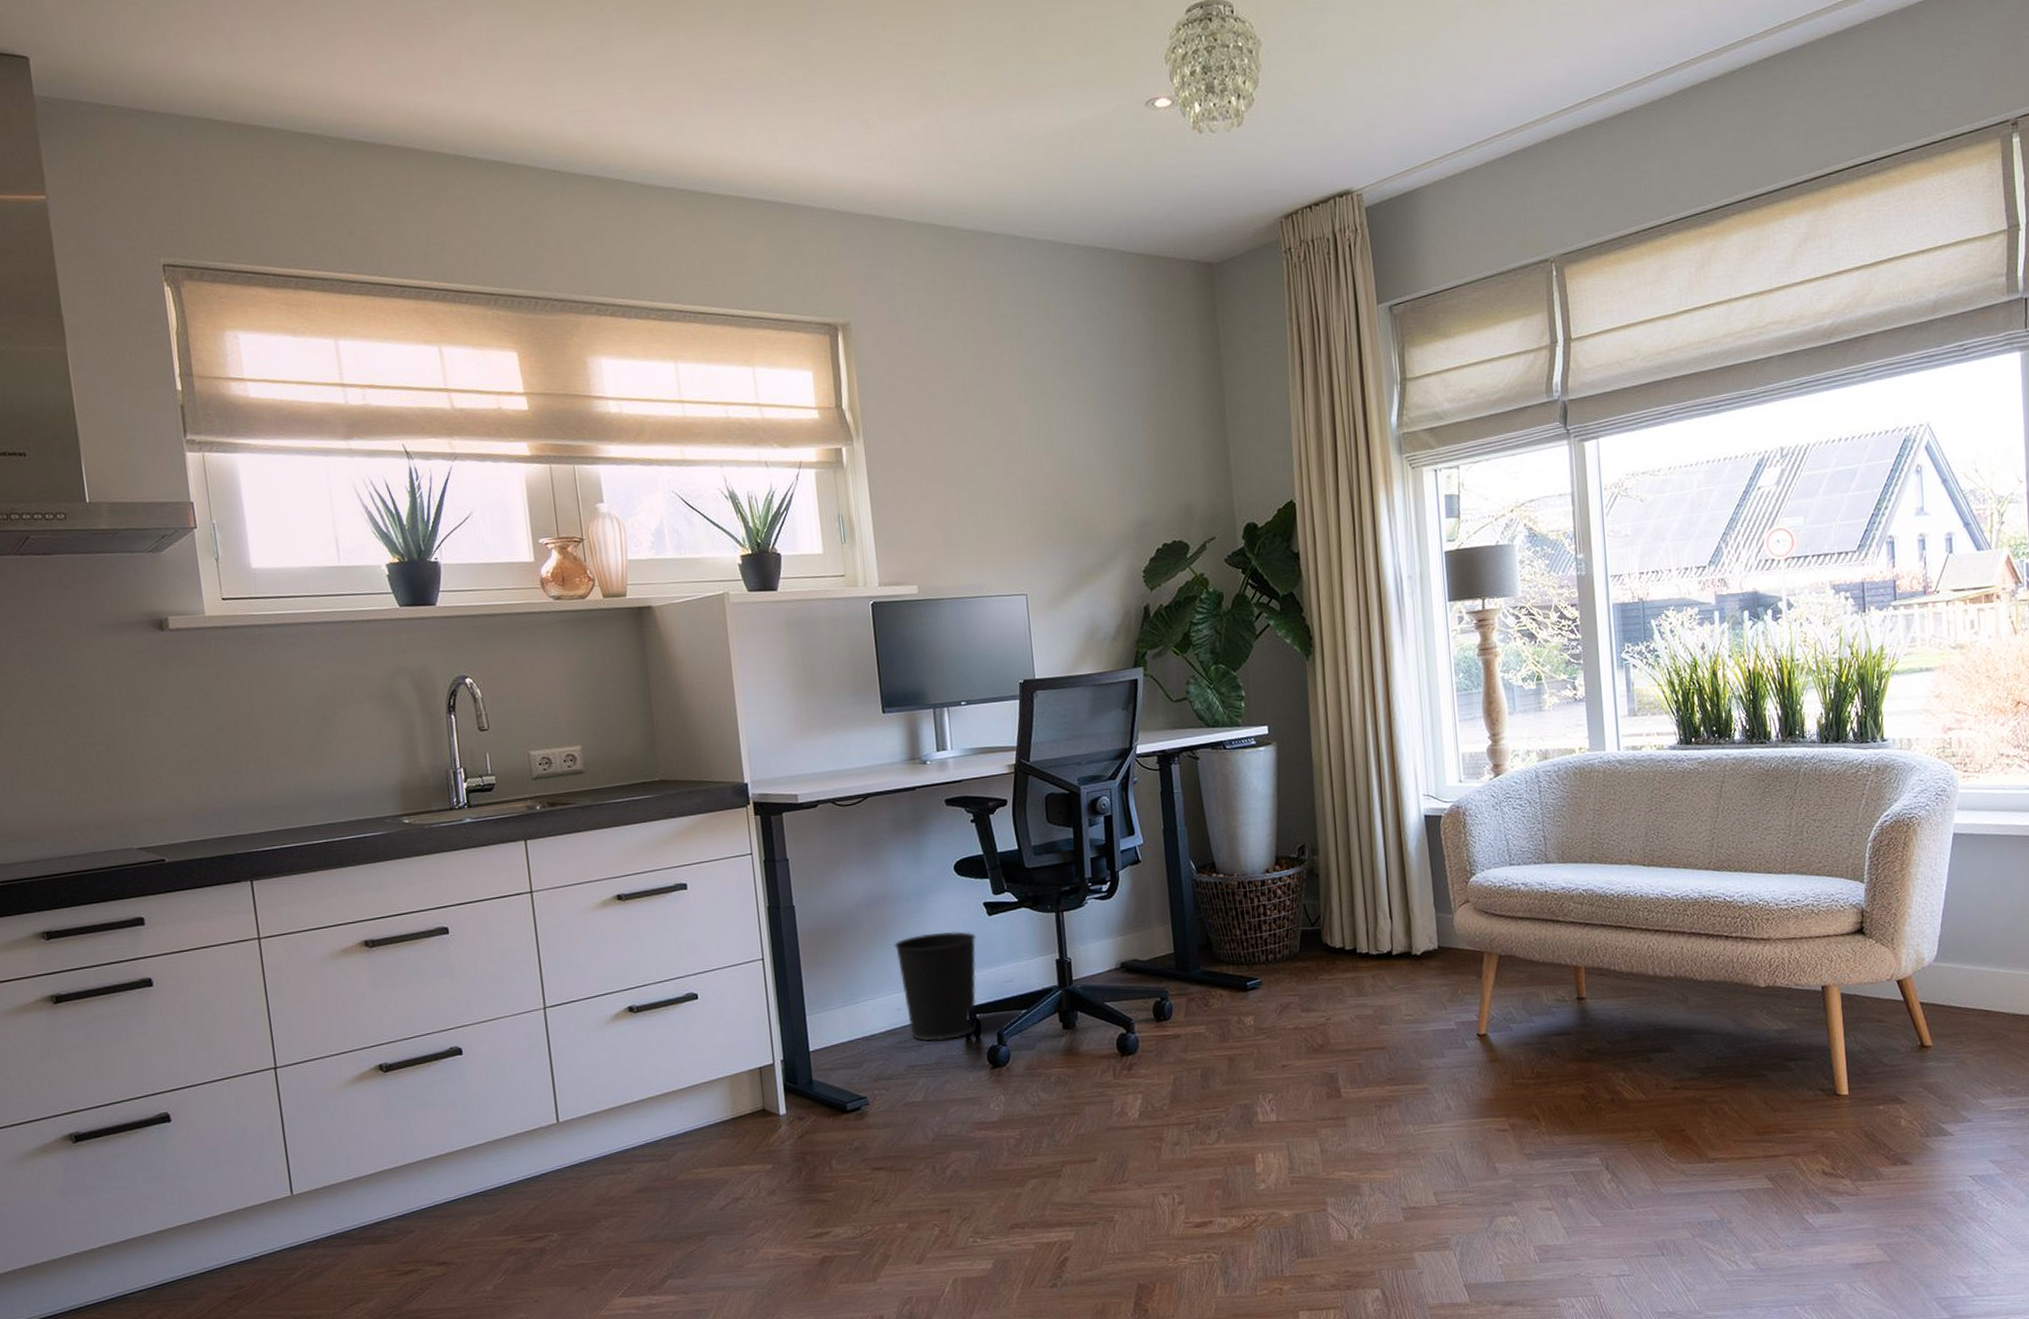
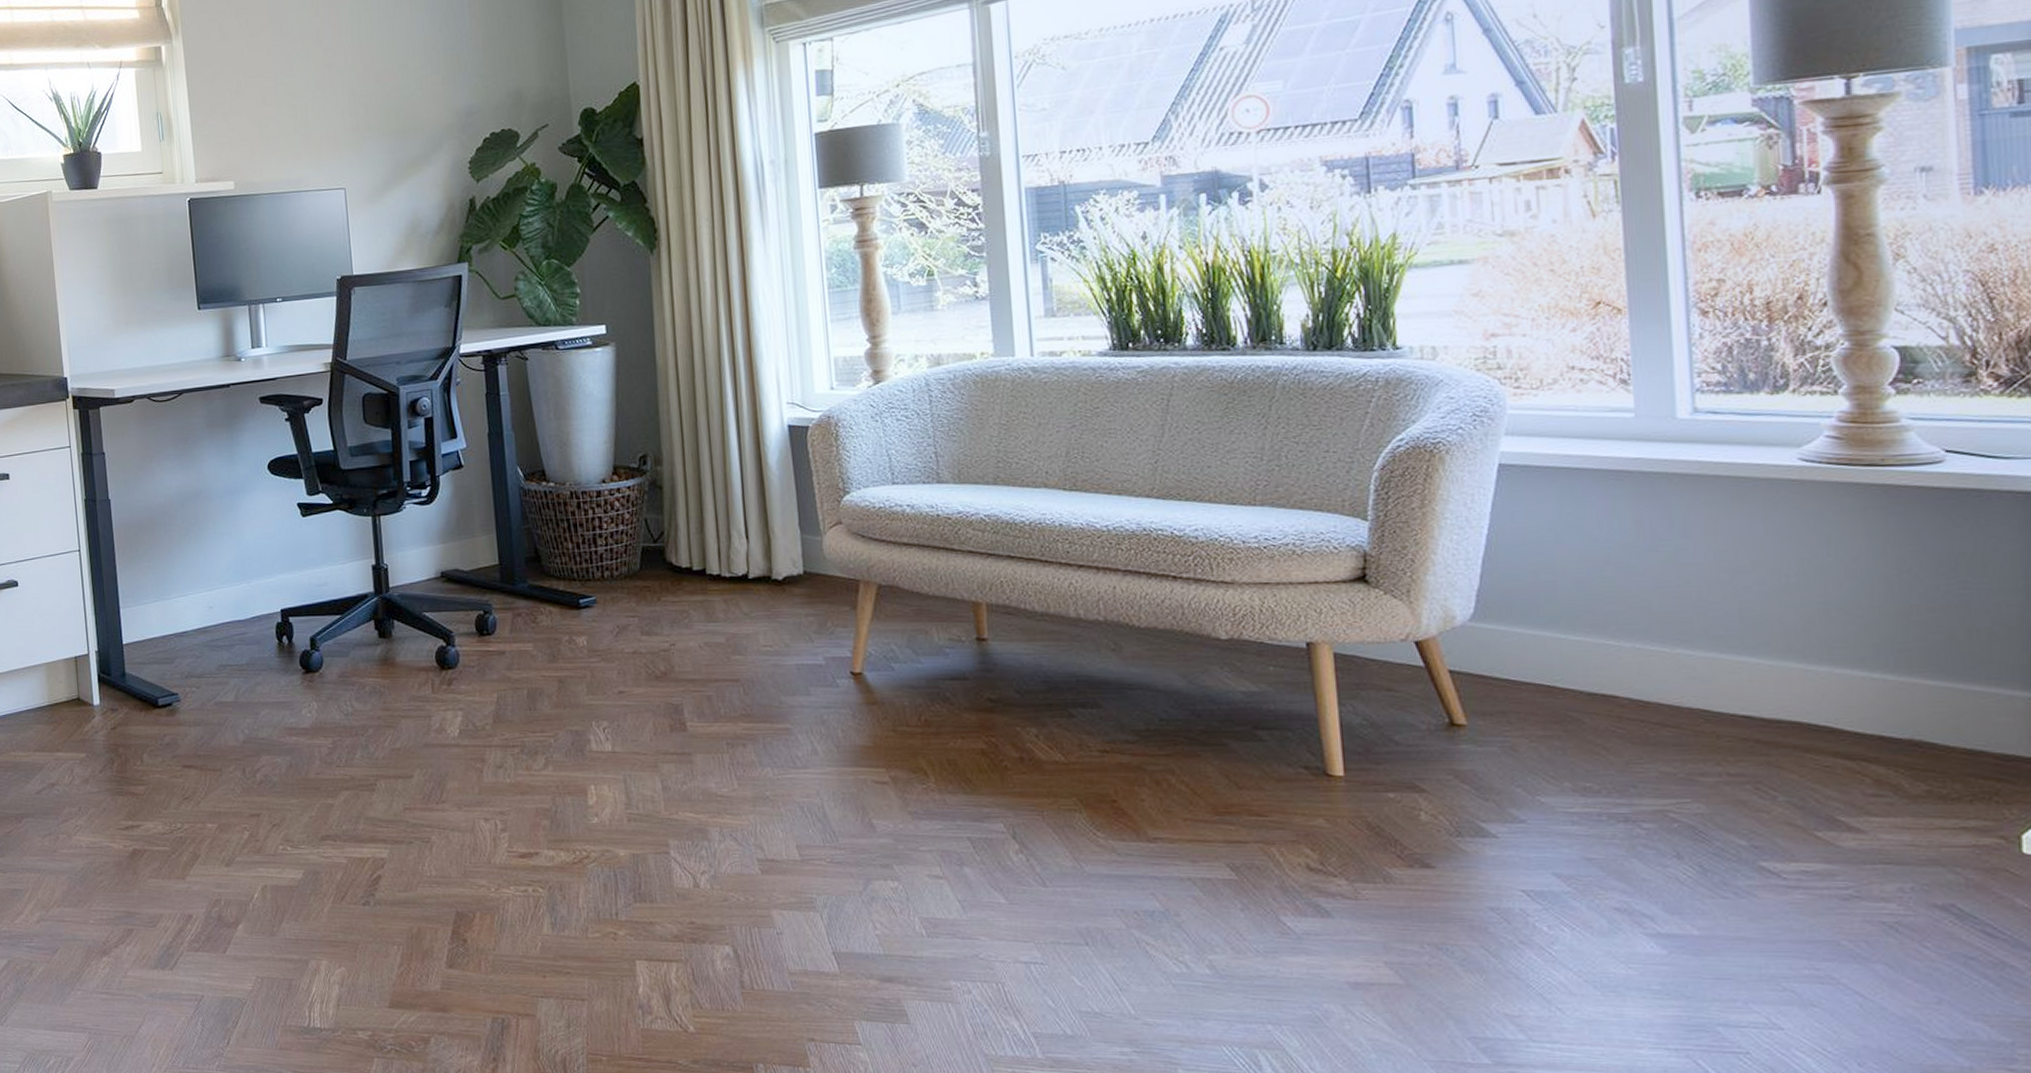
wastebasket: present [894,931,976,1041] -> none [207,532,289,642]

